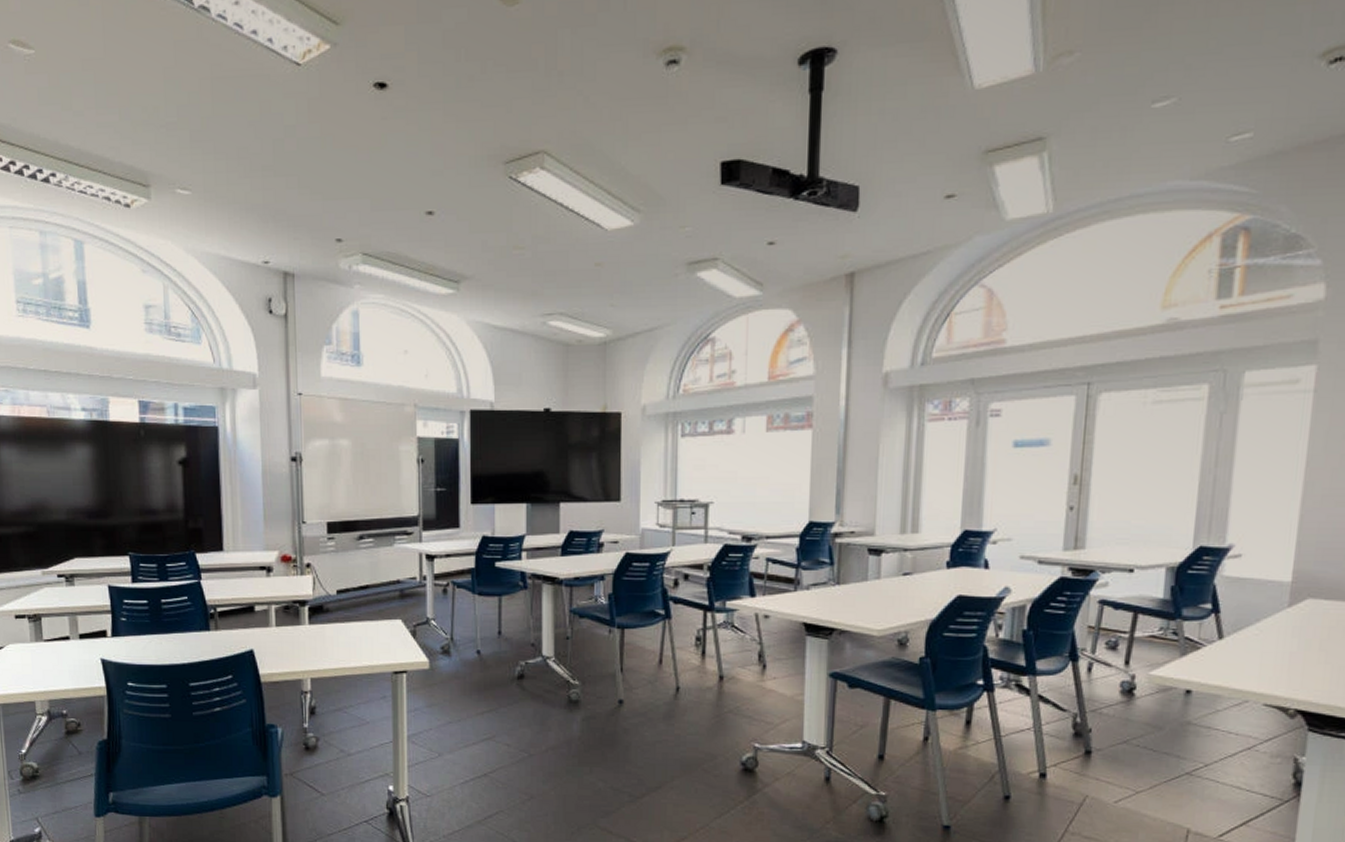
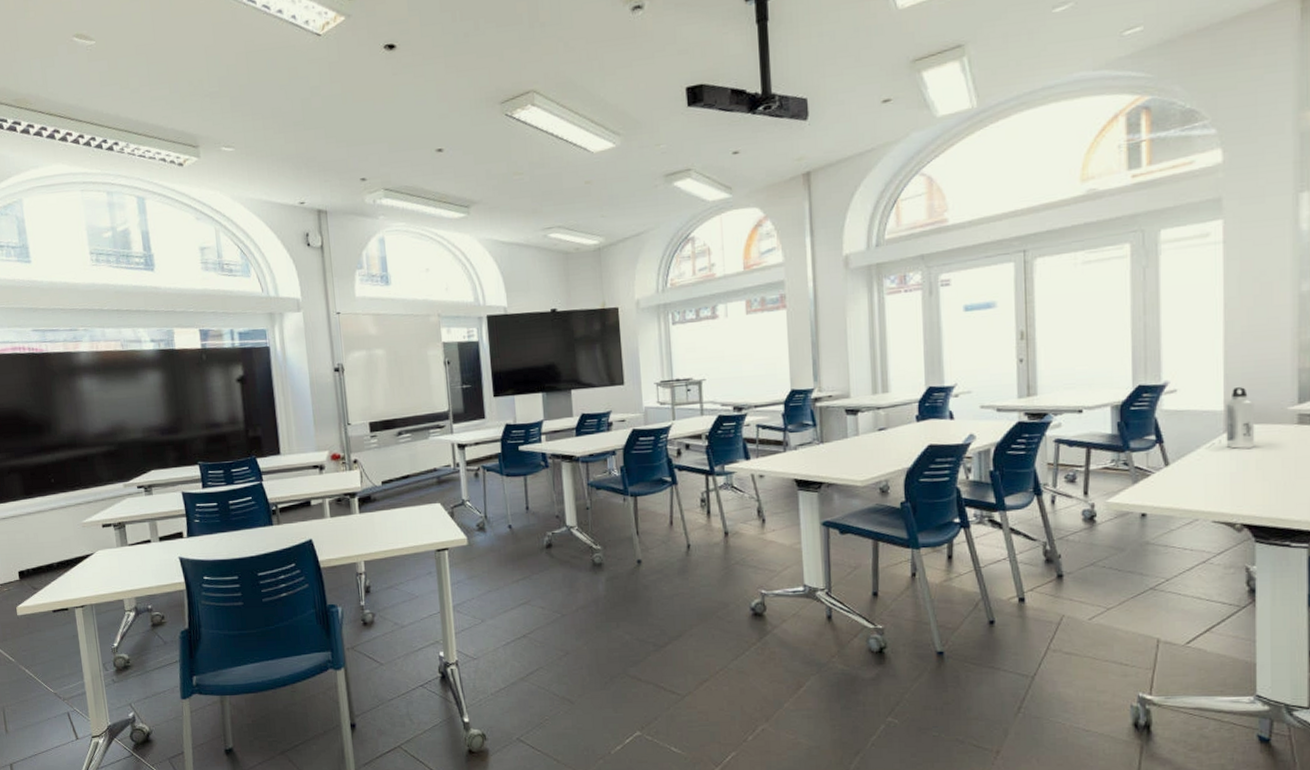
water bottle: none [1289,557,1326,627] -> present [1225,387,1255,449]

